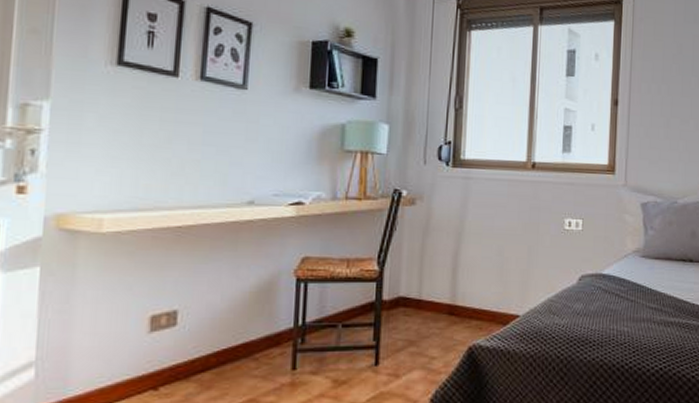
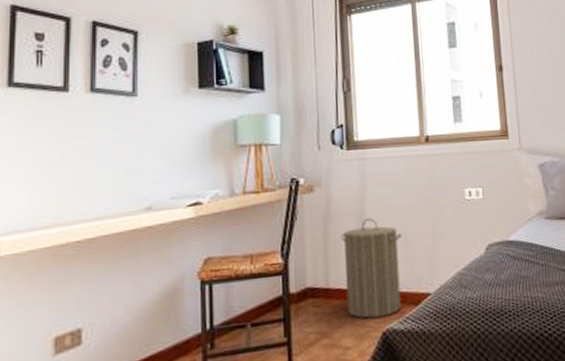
laundry hamper: none [436,237,499,332] -> present [341,218,403,319]

